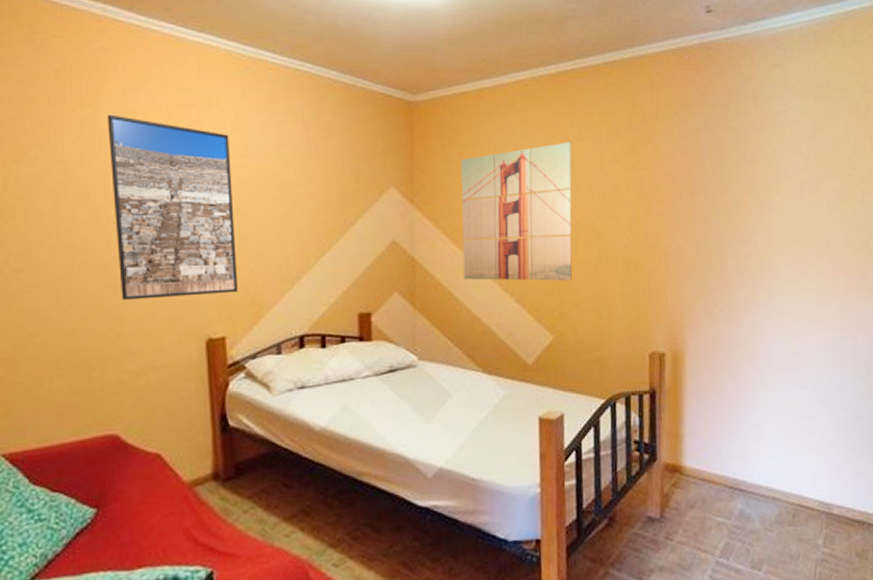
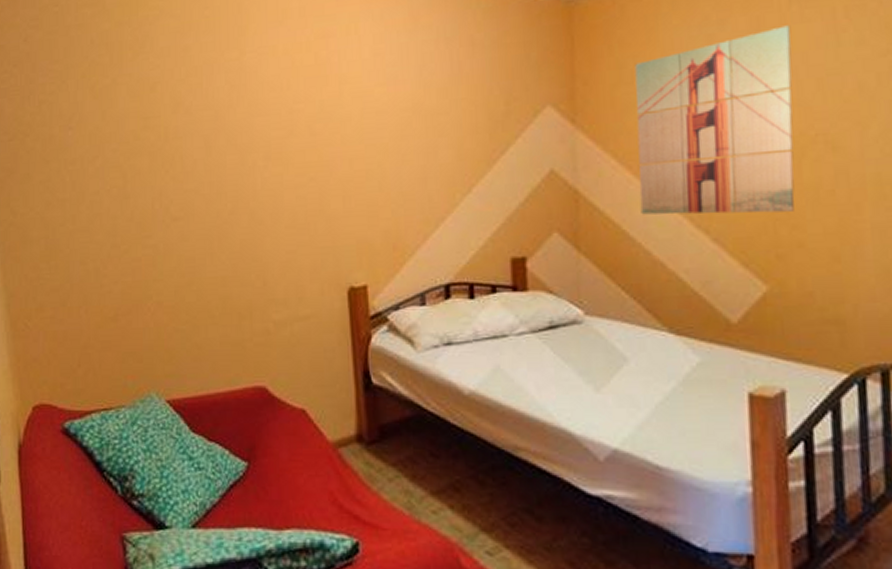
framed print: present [107,114,239,300] -> none [252,54,380,246]

